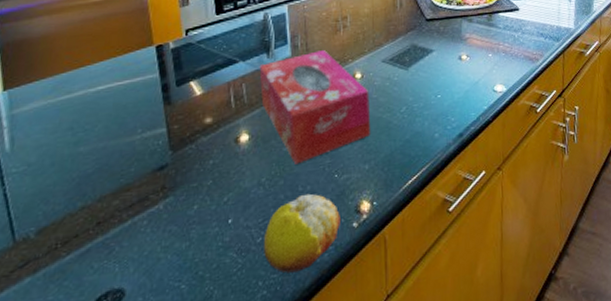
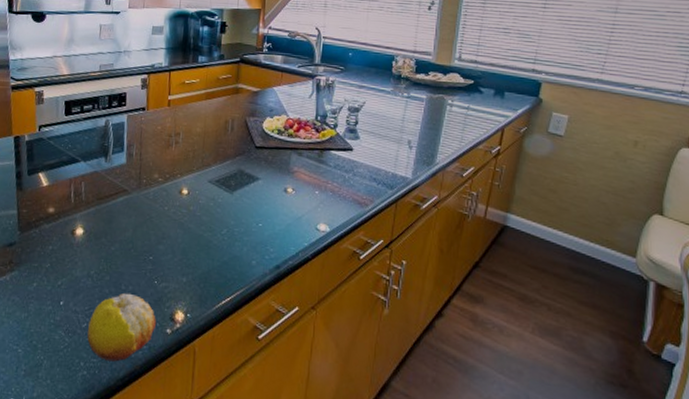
tissue box: present [259,50,371,164] -> none [97,162,194,264]

